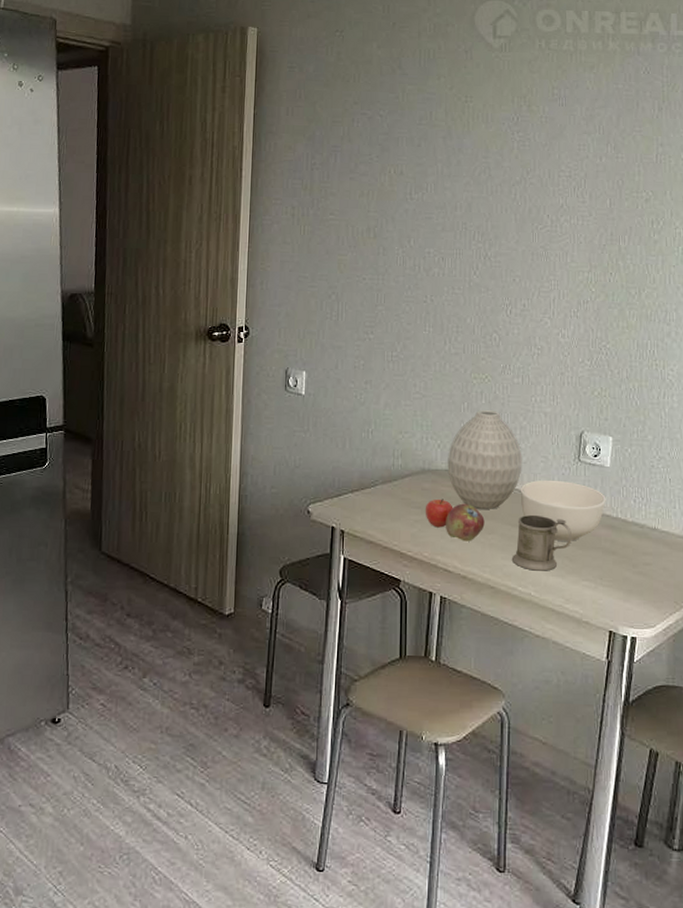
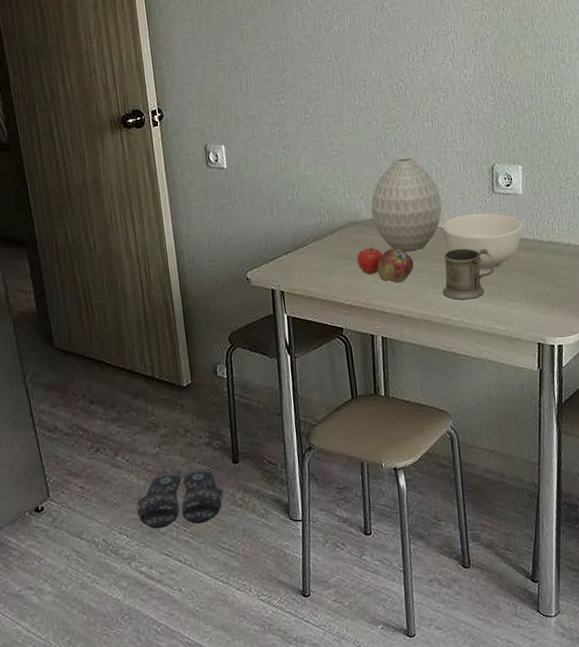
slippers: none [155,704,249,767] -> present [136,468,224,529]

